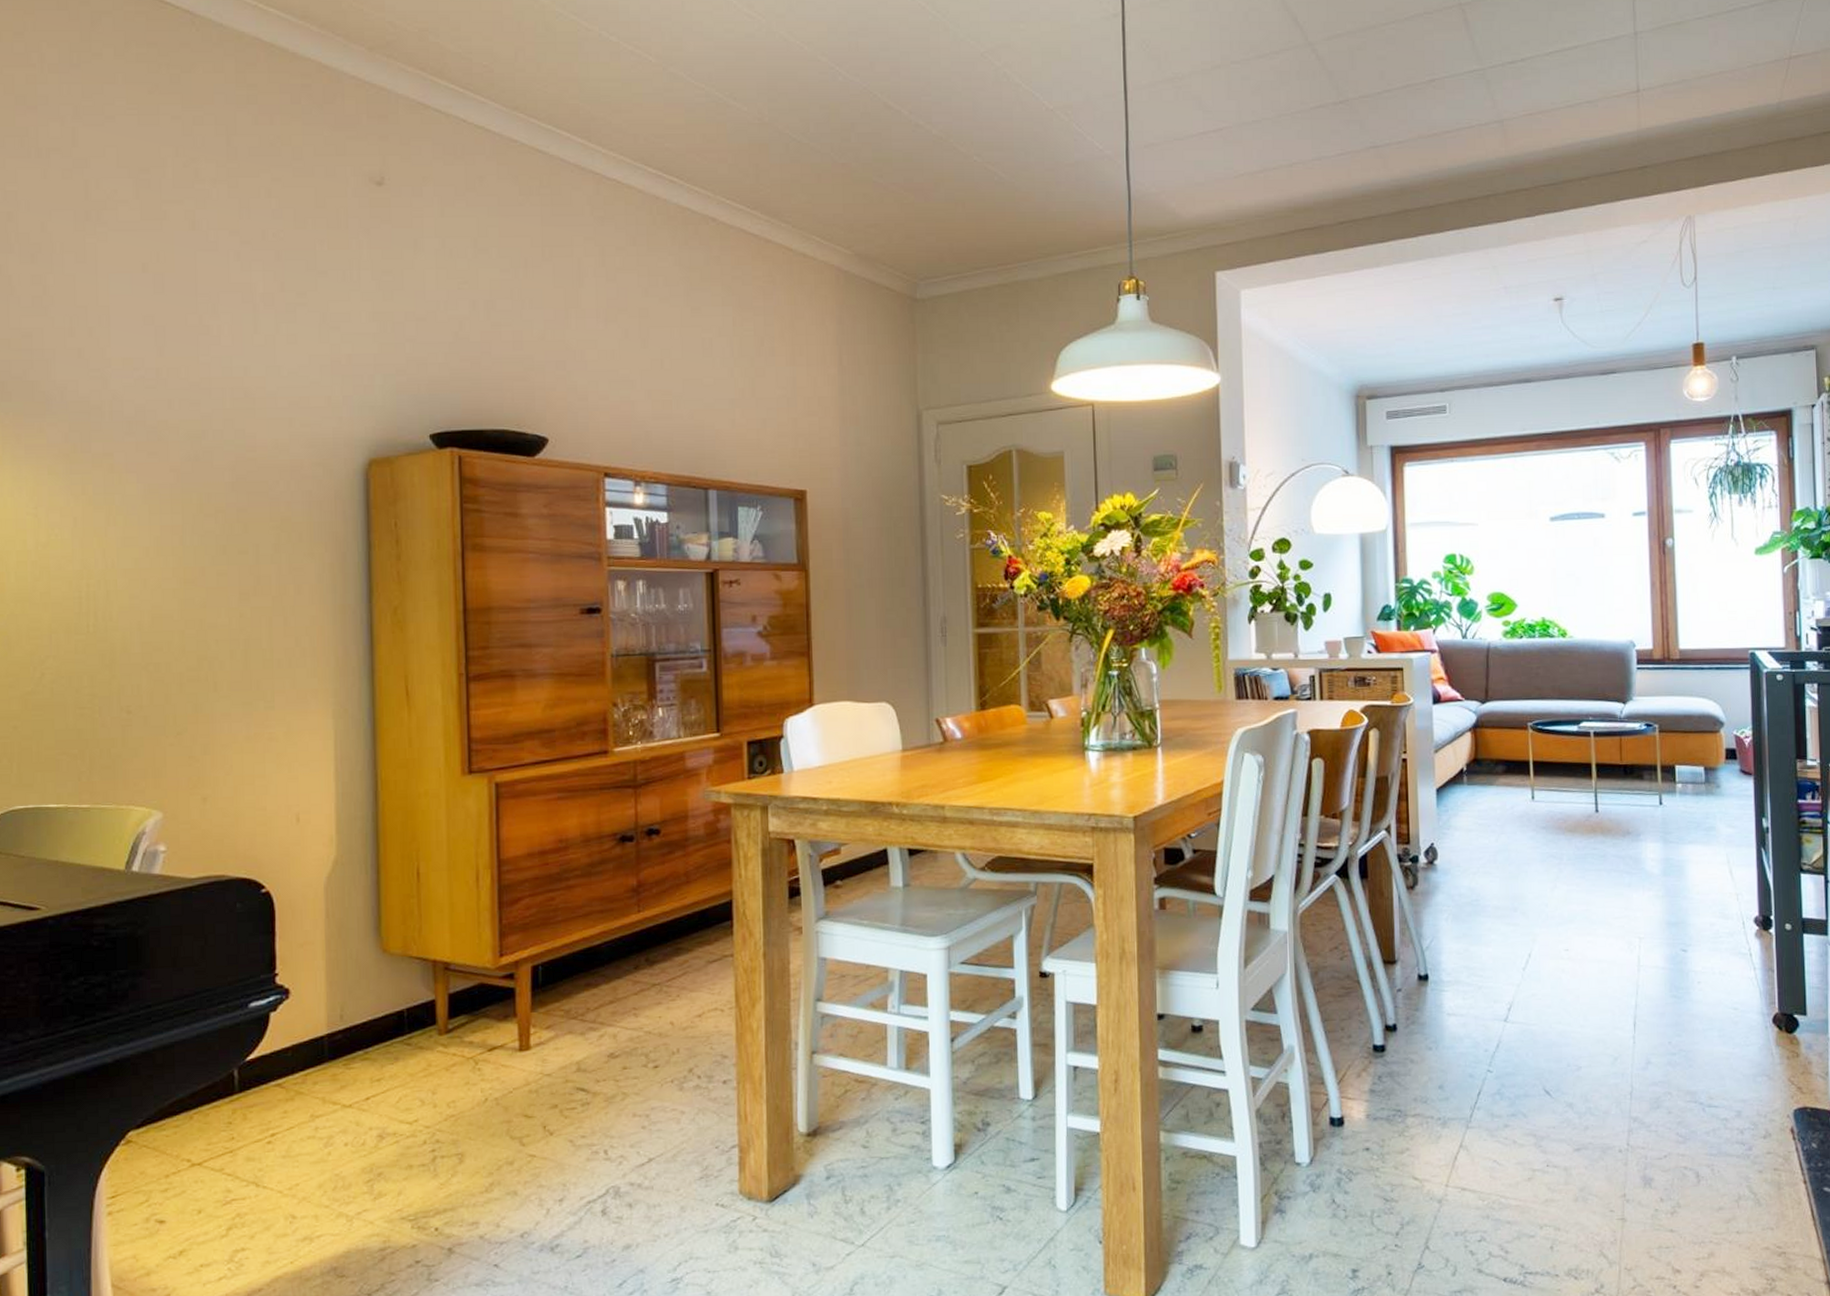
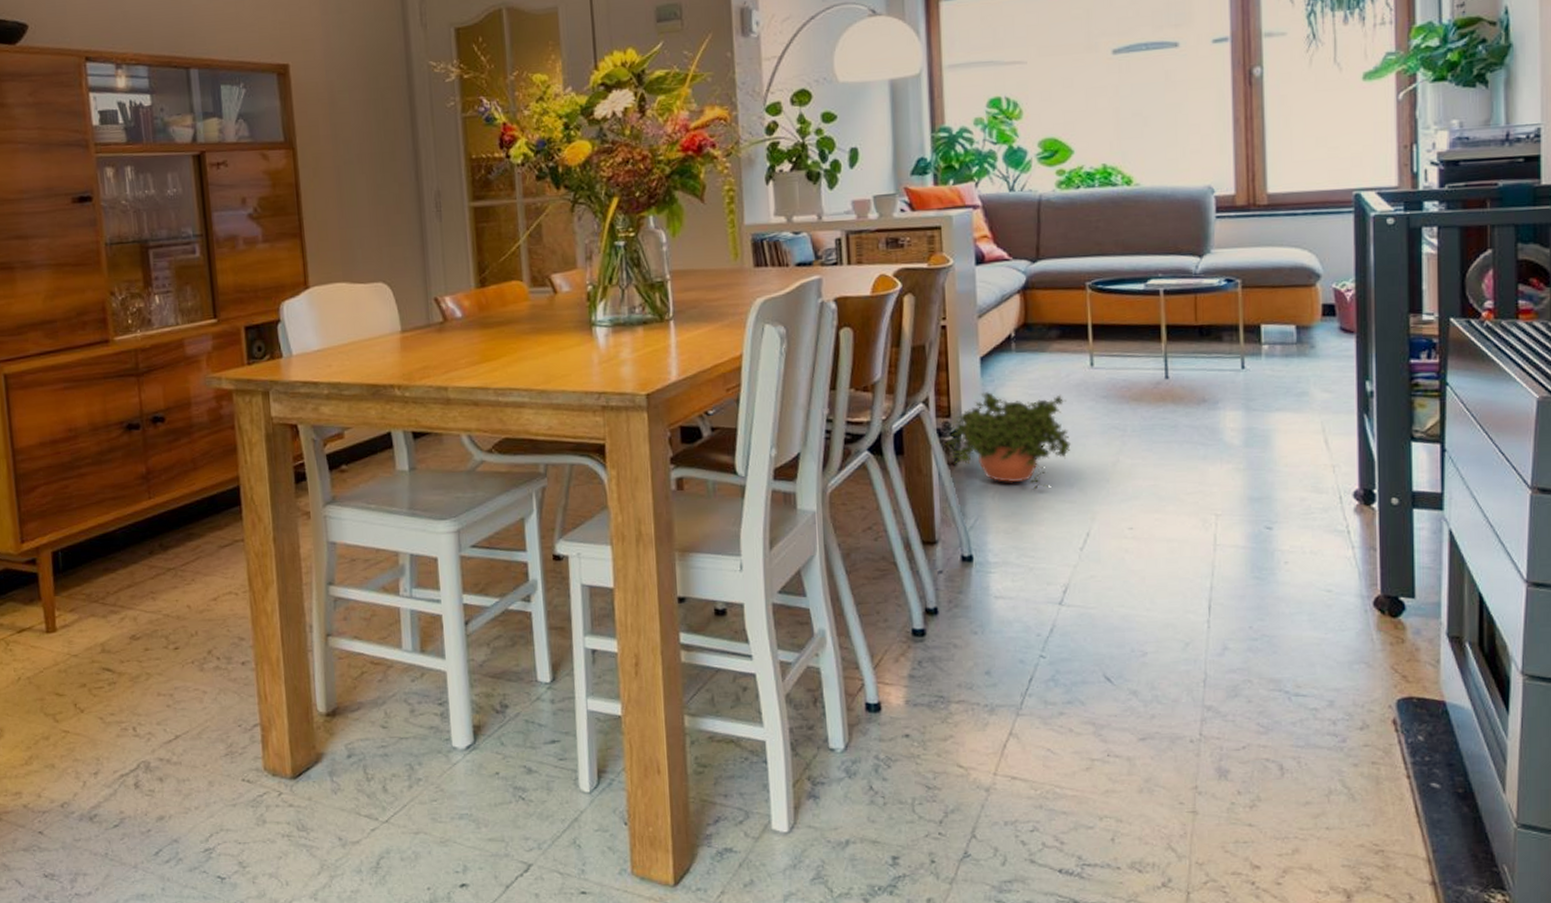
potted plant: none [1405,821,1516,912] -> present [945,392,1072,489]

